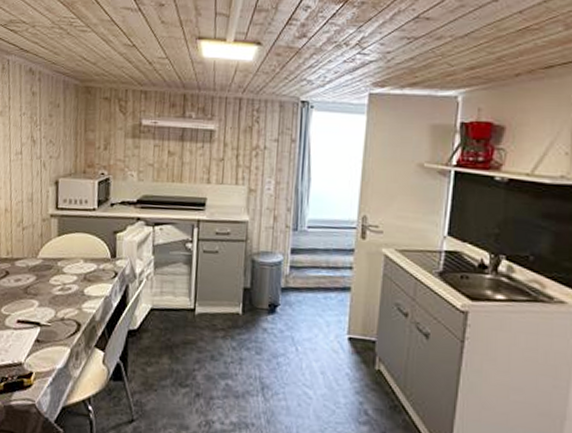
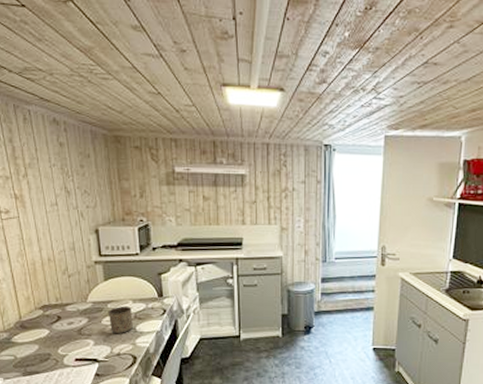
cup: none [57,265,82,297] -> present [108,306,133,334]

